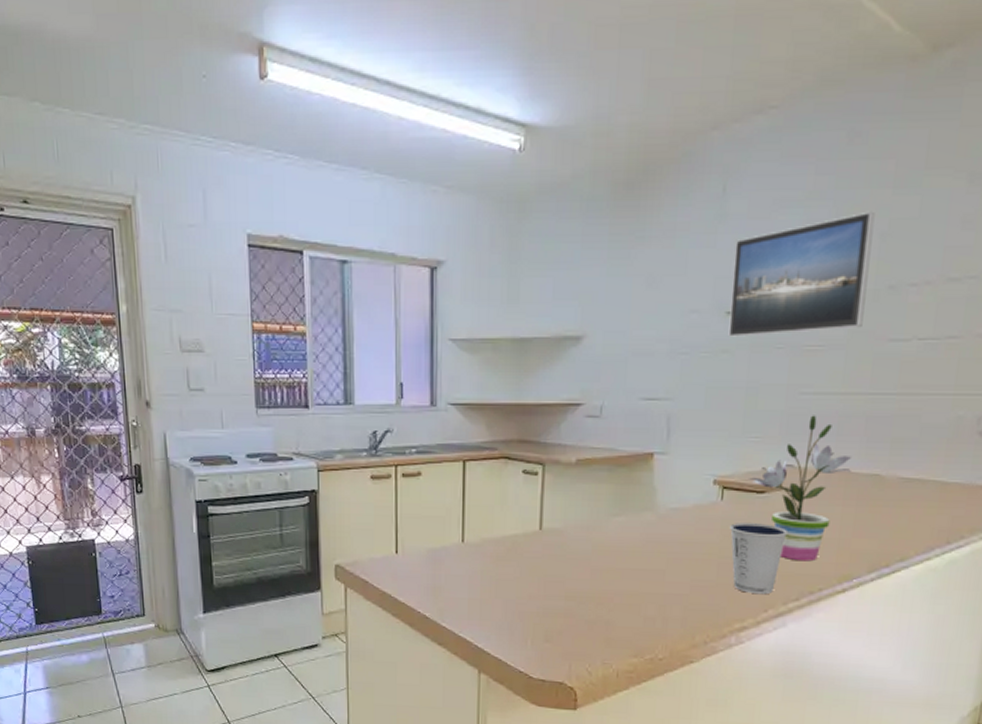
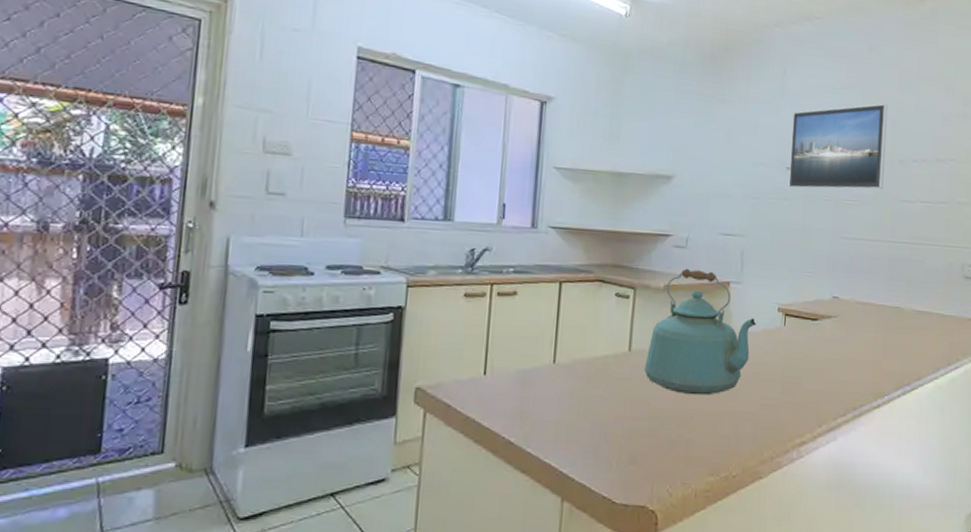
kettle: none [557,440,687,576] -> present [644,268,757,395]
dixie cup: present [730,523,789,595] -> none [791,346,836,411]
potted plant: present [749,415,851,562] -> none [806,256,880,381]

